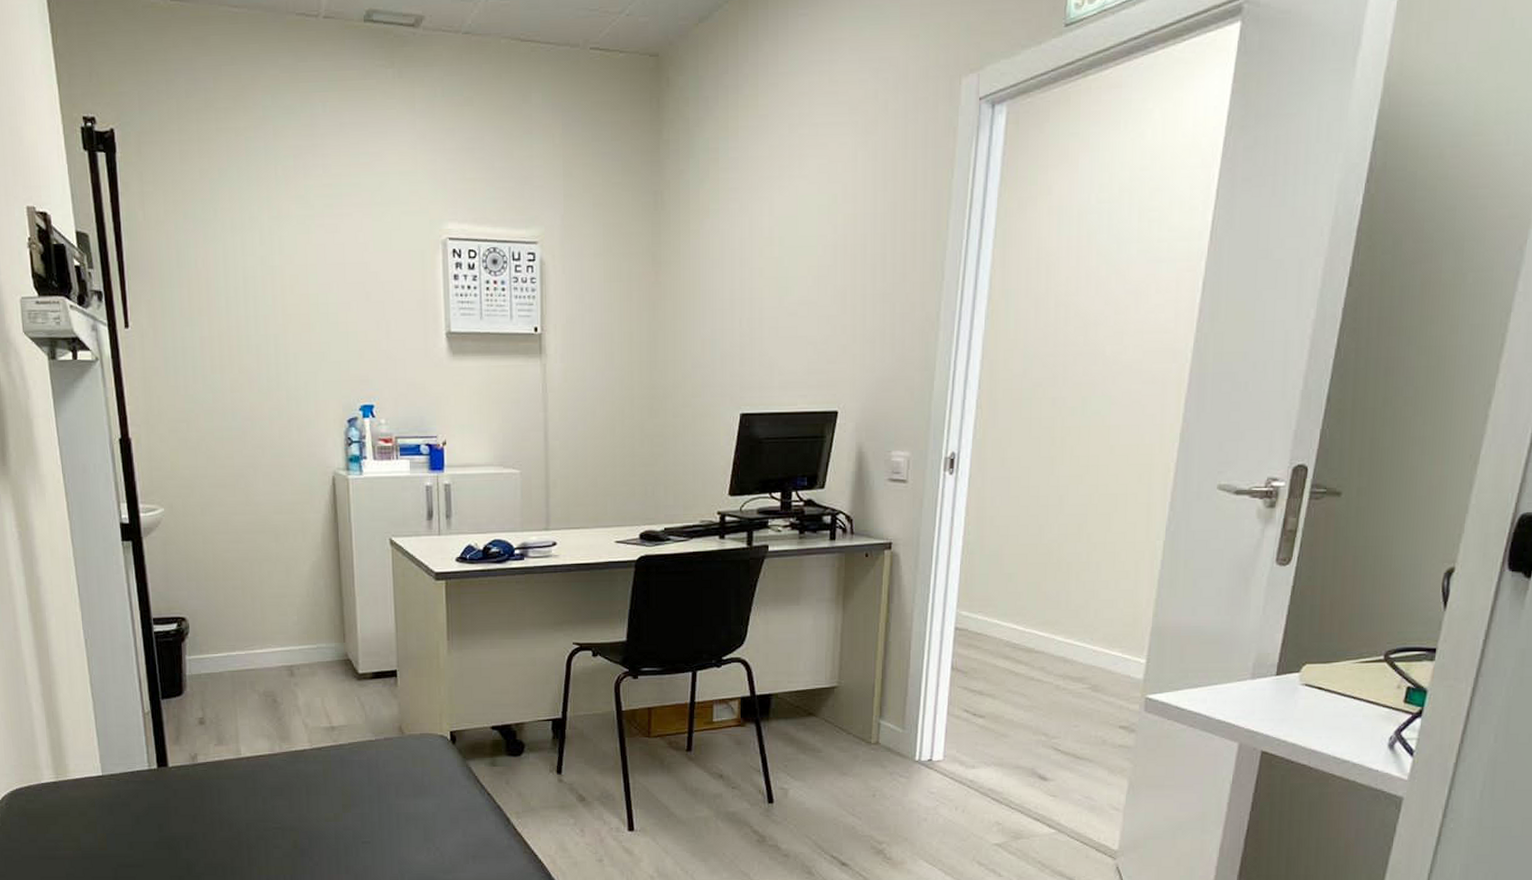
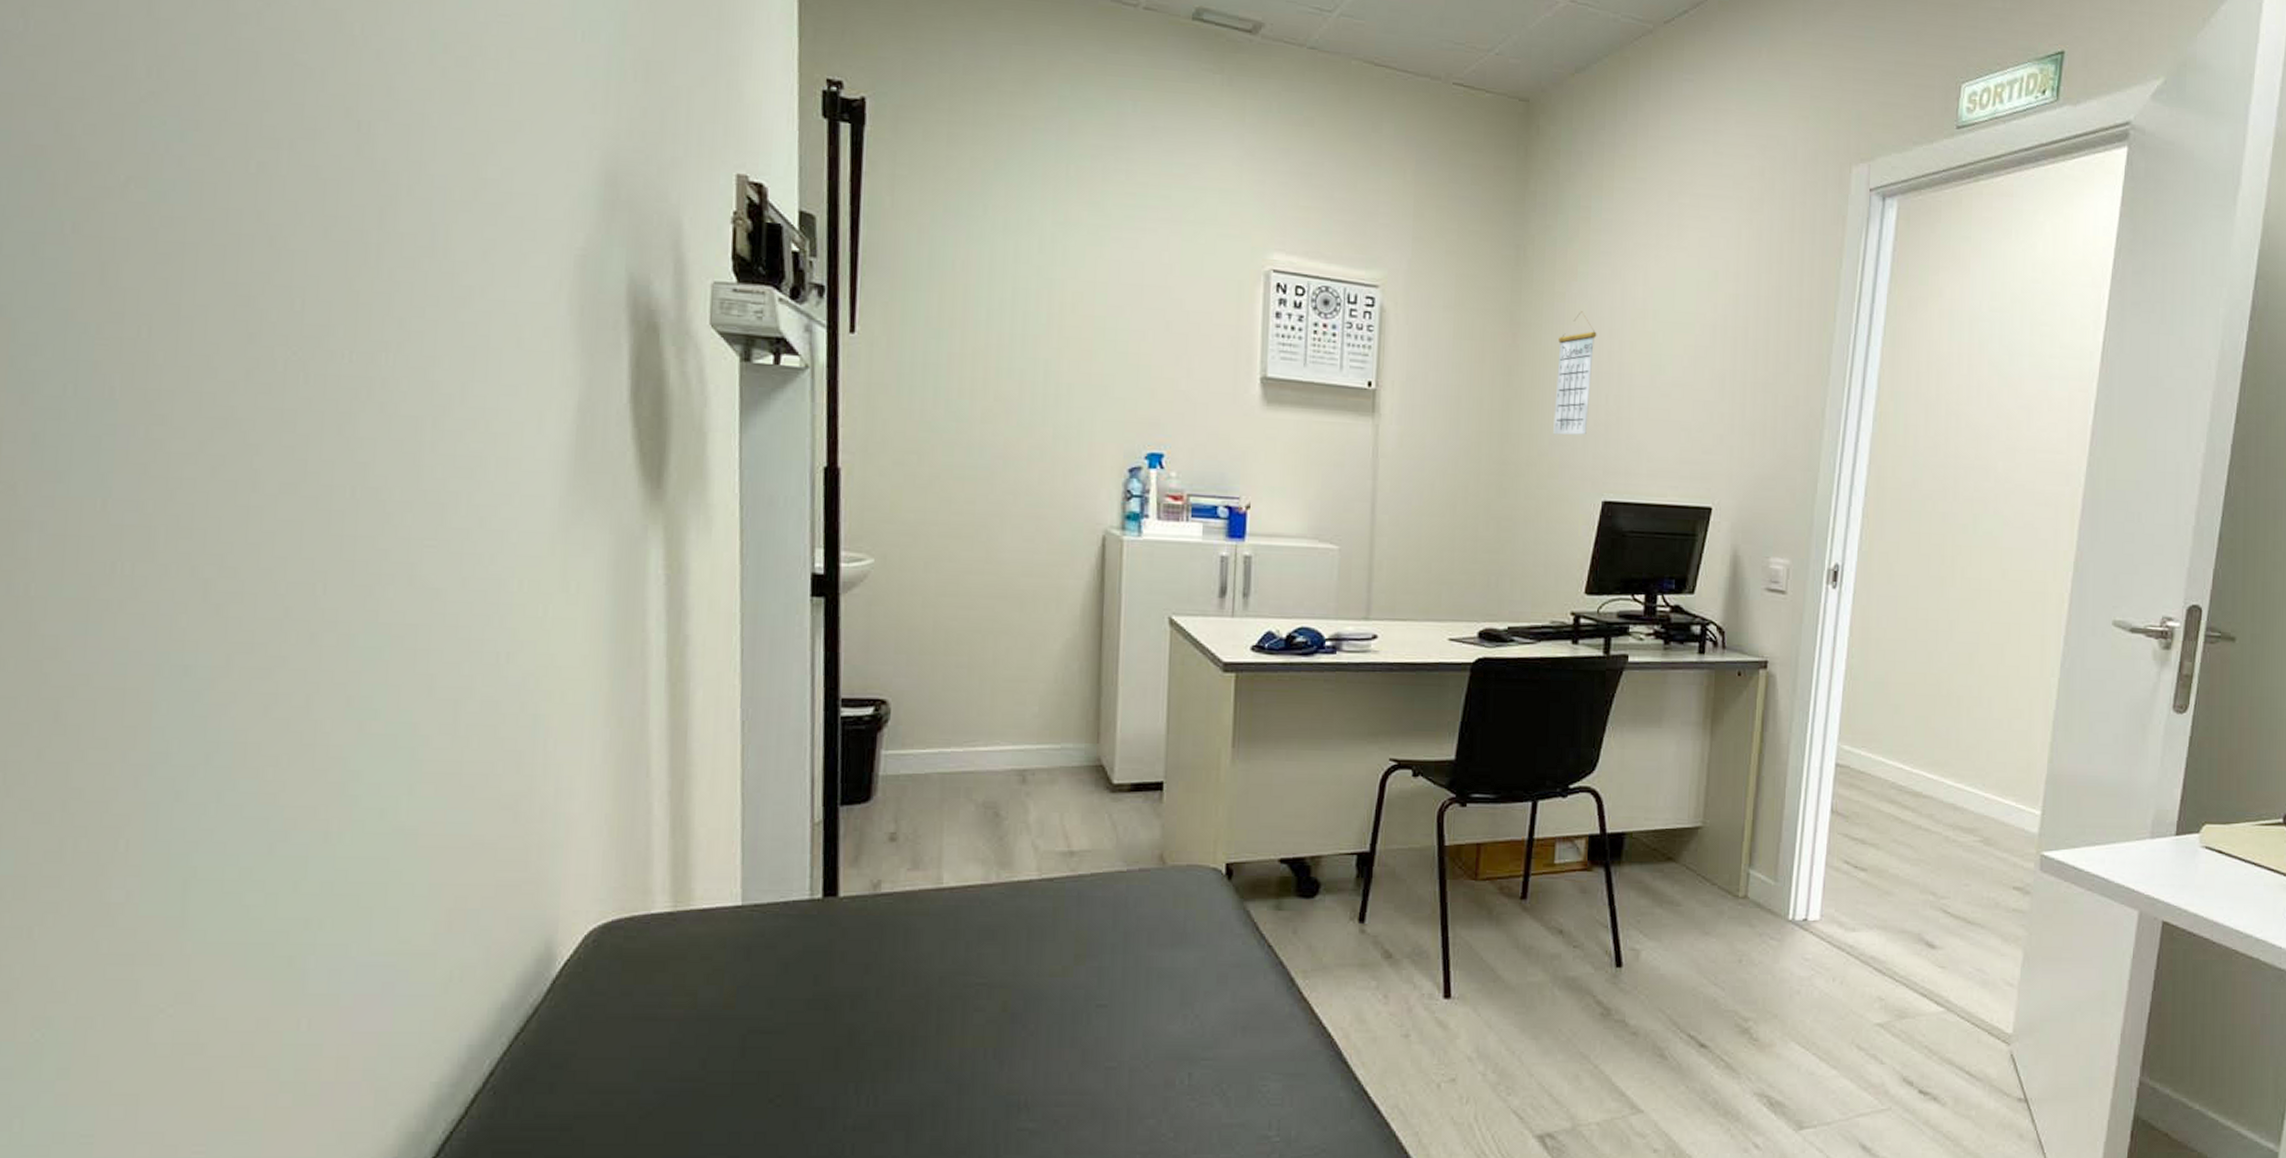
calendar: none [695,245,729,359] -> present [1553,311,1597,435]

